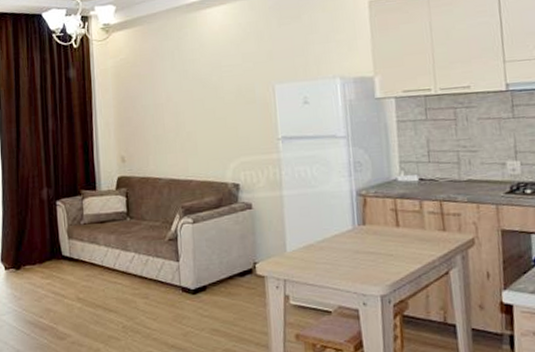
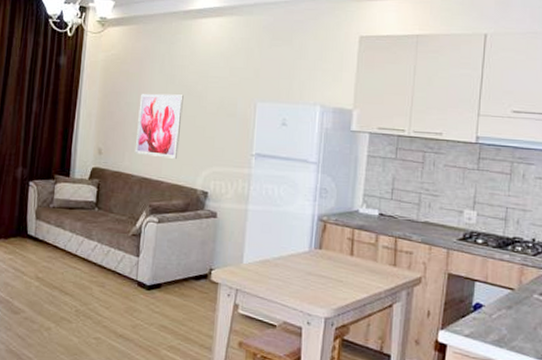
wall art: none [155,89,203,156] -> present [134,93,184,159]

